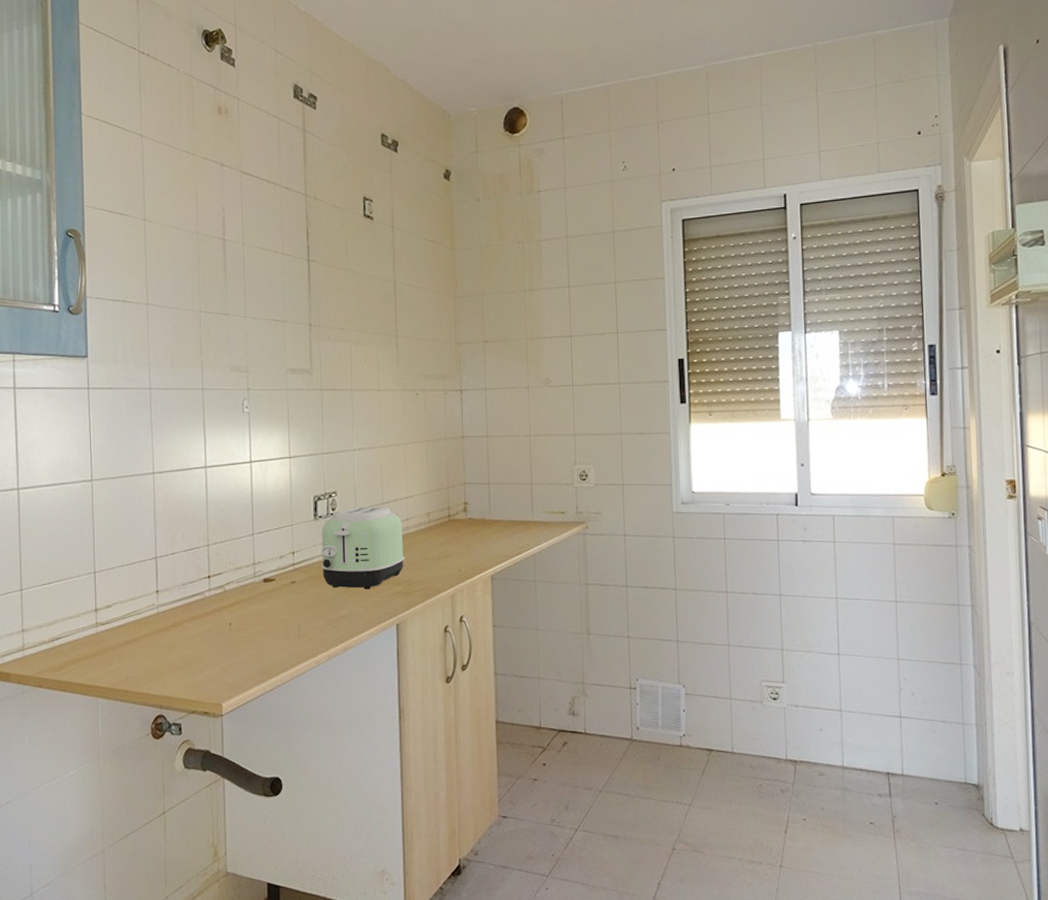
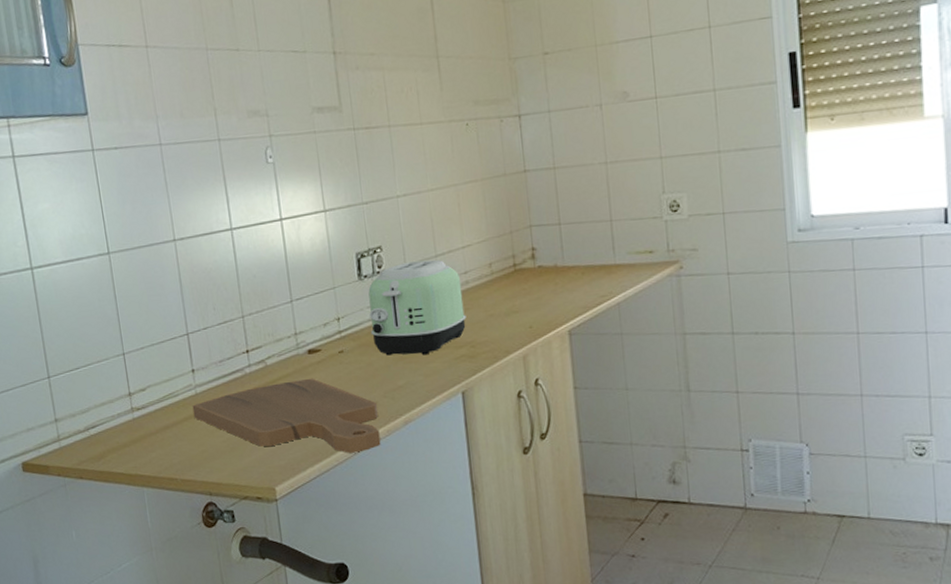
cutting board: none [153,604,322,675] -> present [192,378,381,453]

